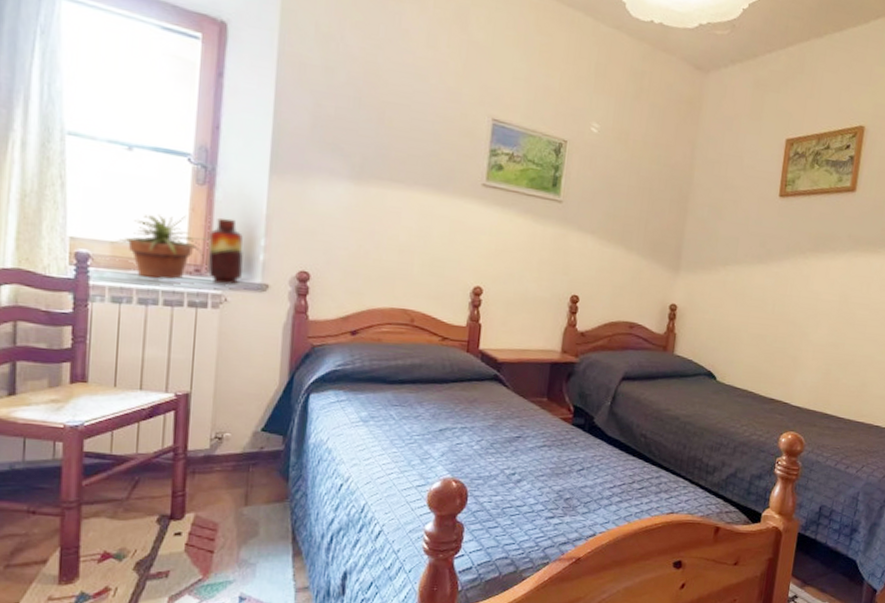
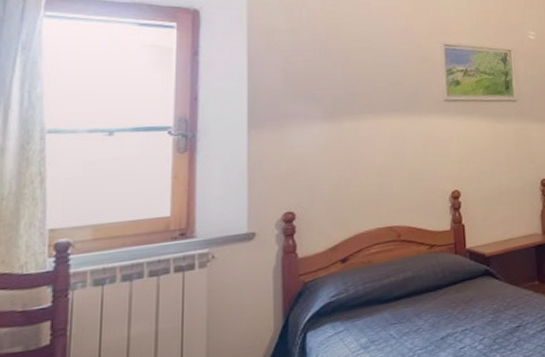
potted plant: present [110,215,209,281] -> none [92,183,193,254]
vase: present [208,217,244,286] -> none [192,177,228,244]

